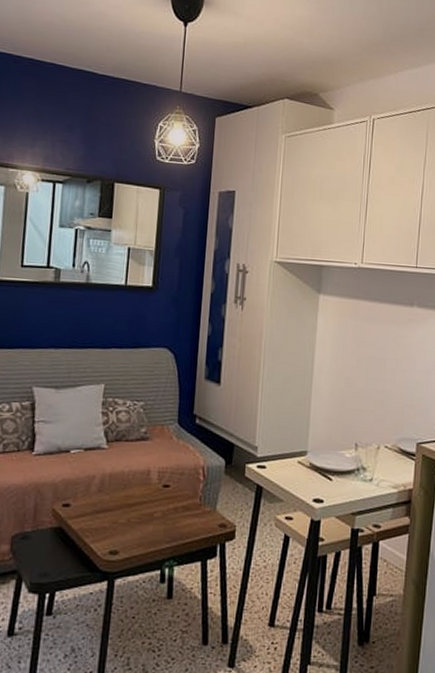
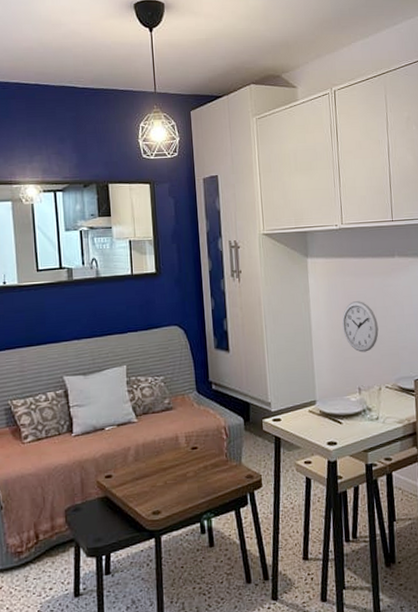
wall clock: none [347,348,386,406] -> present [342,301,379,353]

